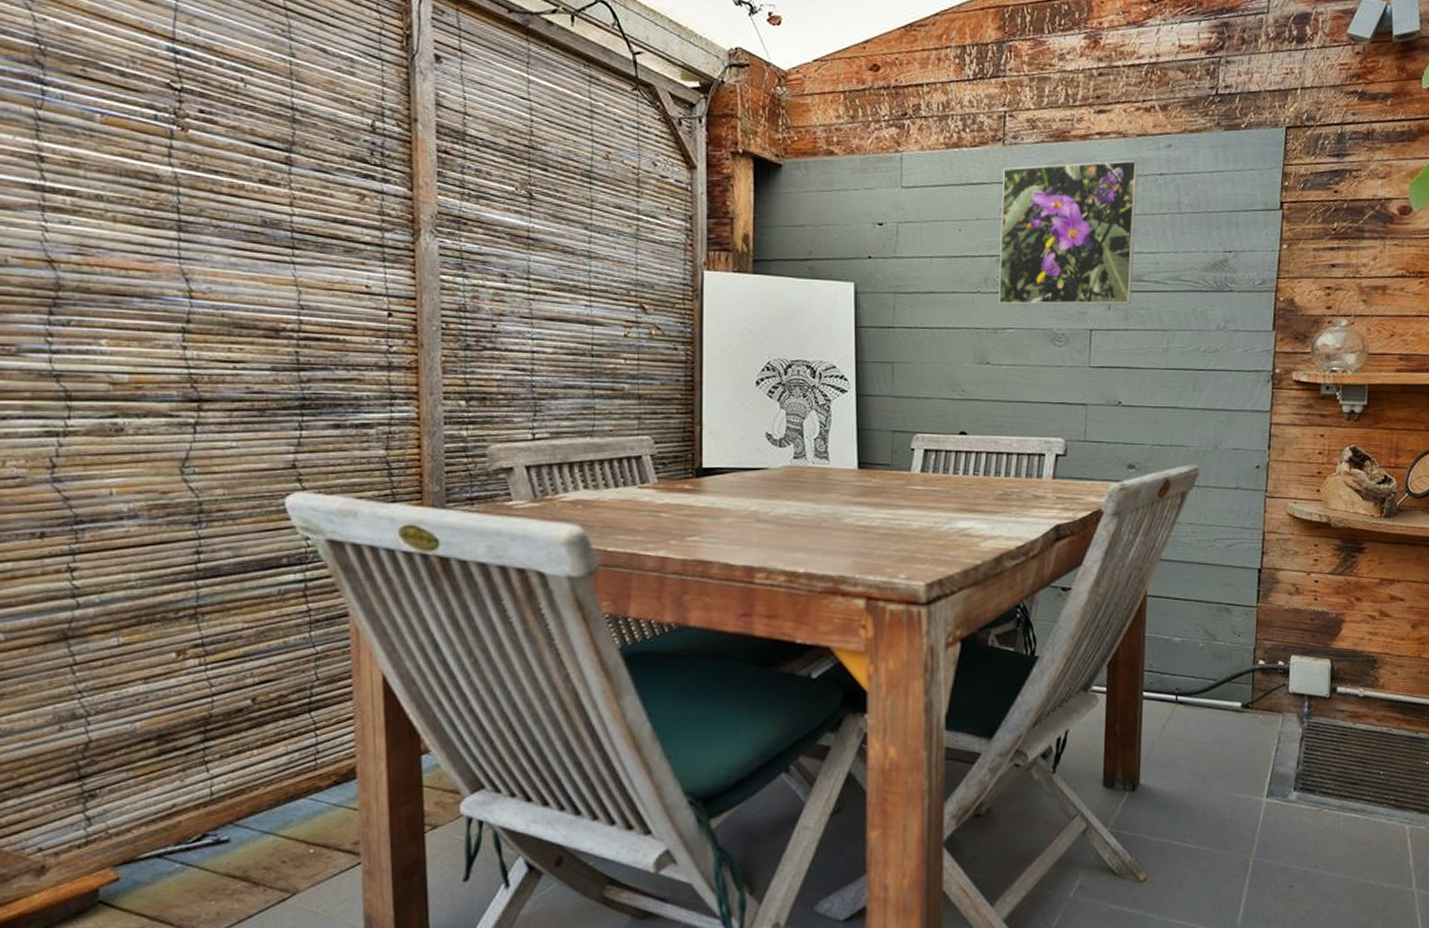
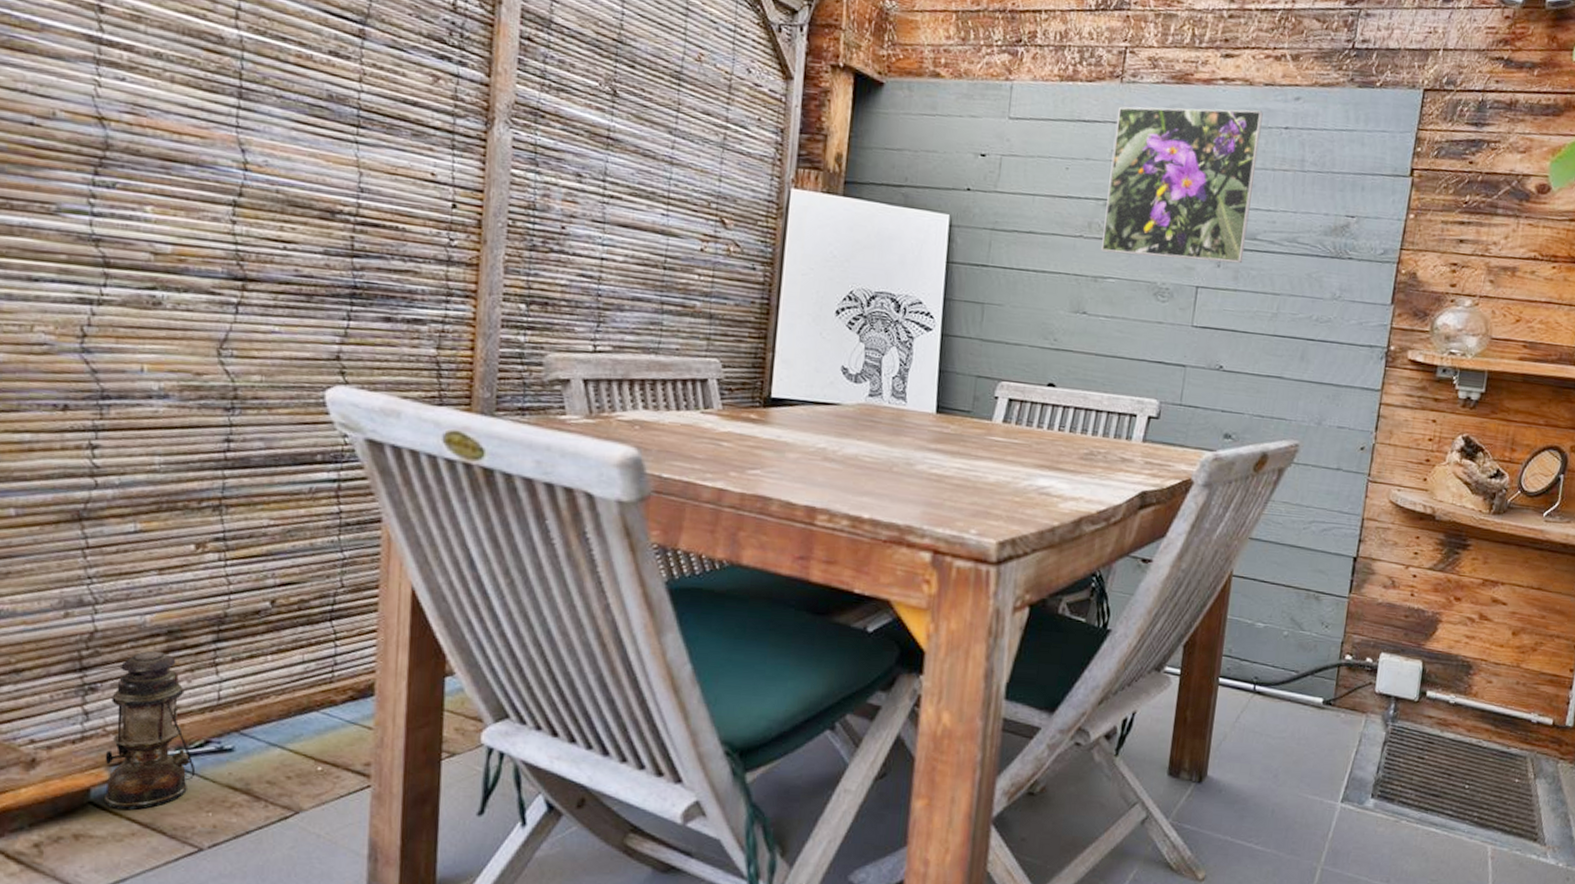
lantern: none [109,755,196,905] -> present [105,650,196,810]

